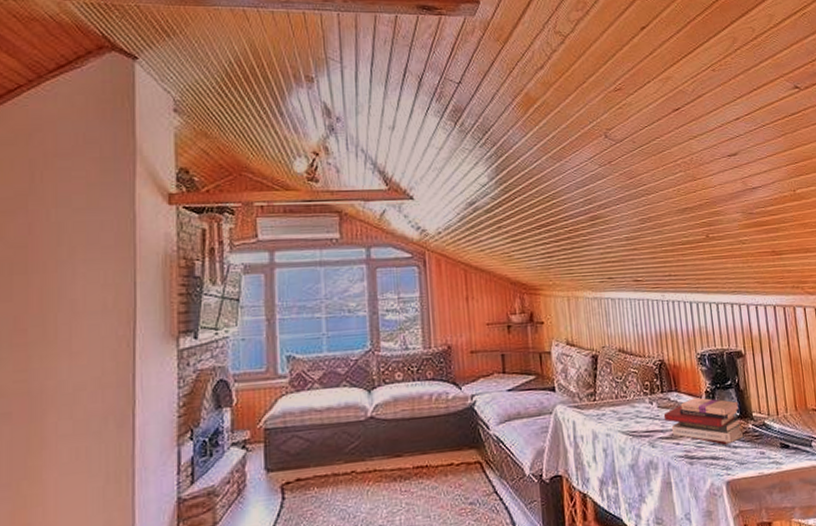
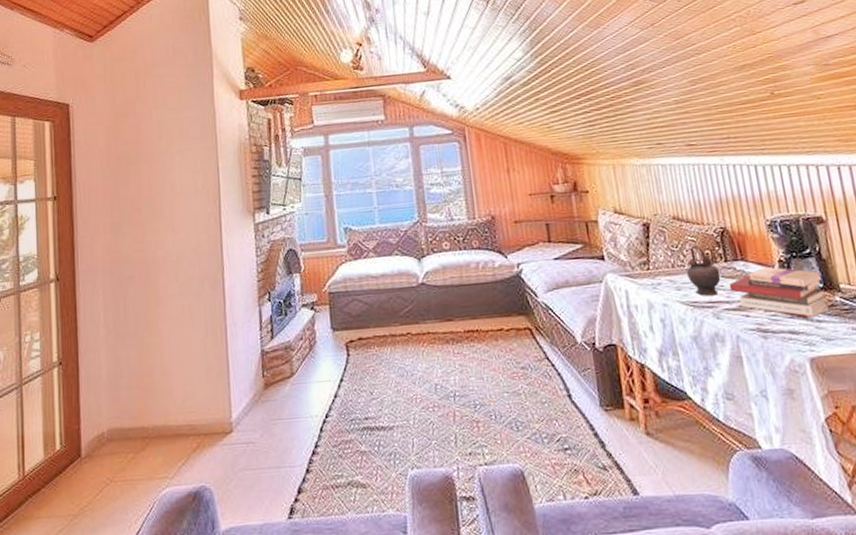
teapot: none [628,377,657,426] -> present [686,245,721,296]

